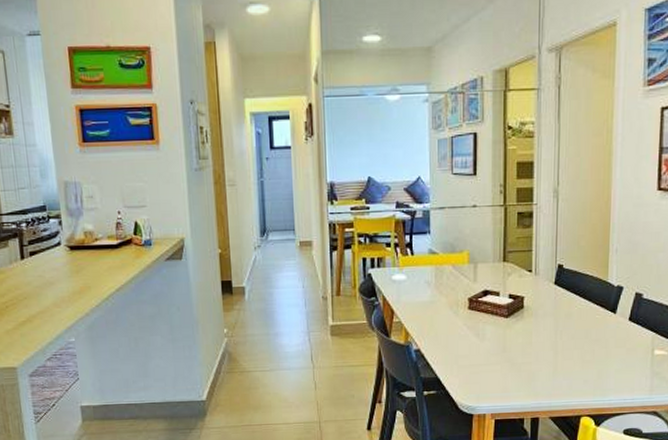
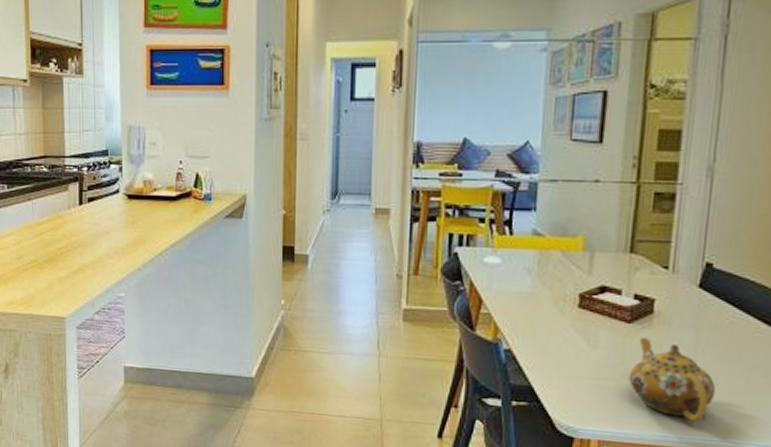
teapot: none [510,328,572,389] -> present [628,337,716,421]

